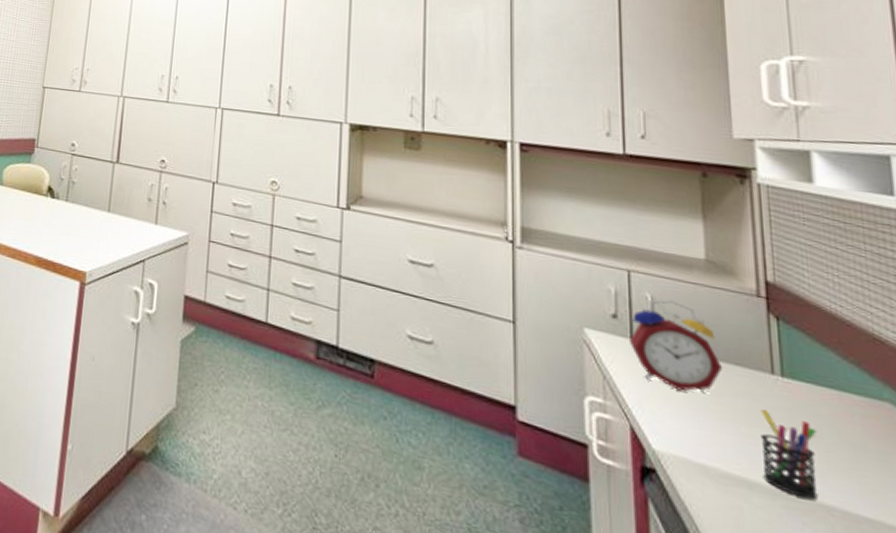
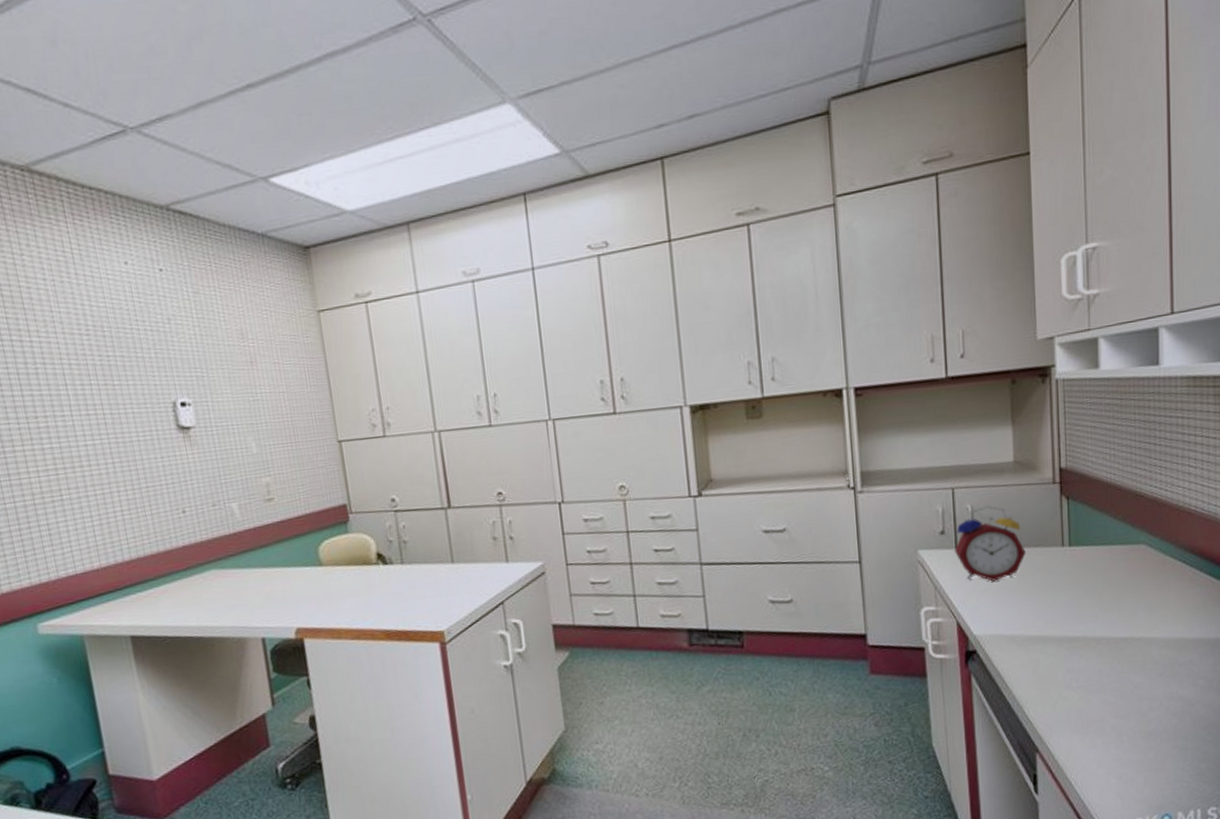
pen holder: present [760,409,818,500] -> none [1053,577,1092,637]

